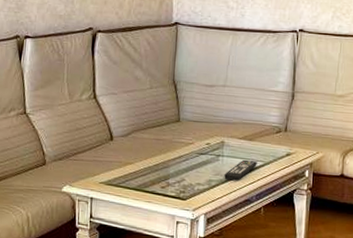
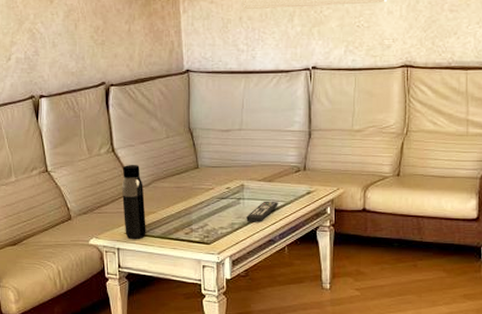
water bottle: none [100,113,123,191] -> present [122,165,146,240]

